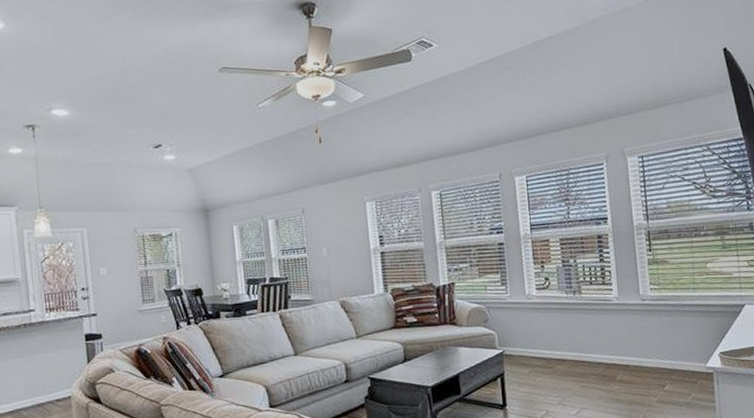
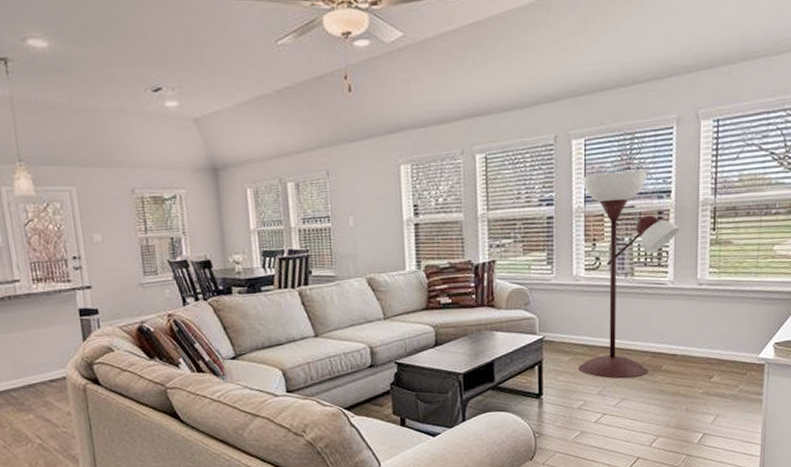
floor lamp: none [527,201,619,389] -> present [578,170,680,378]

